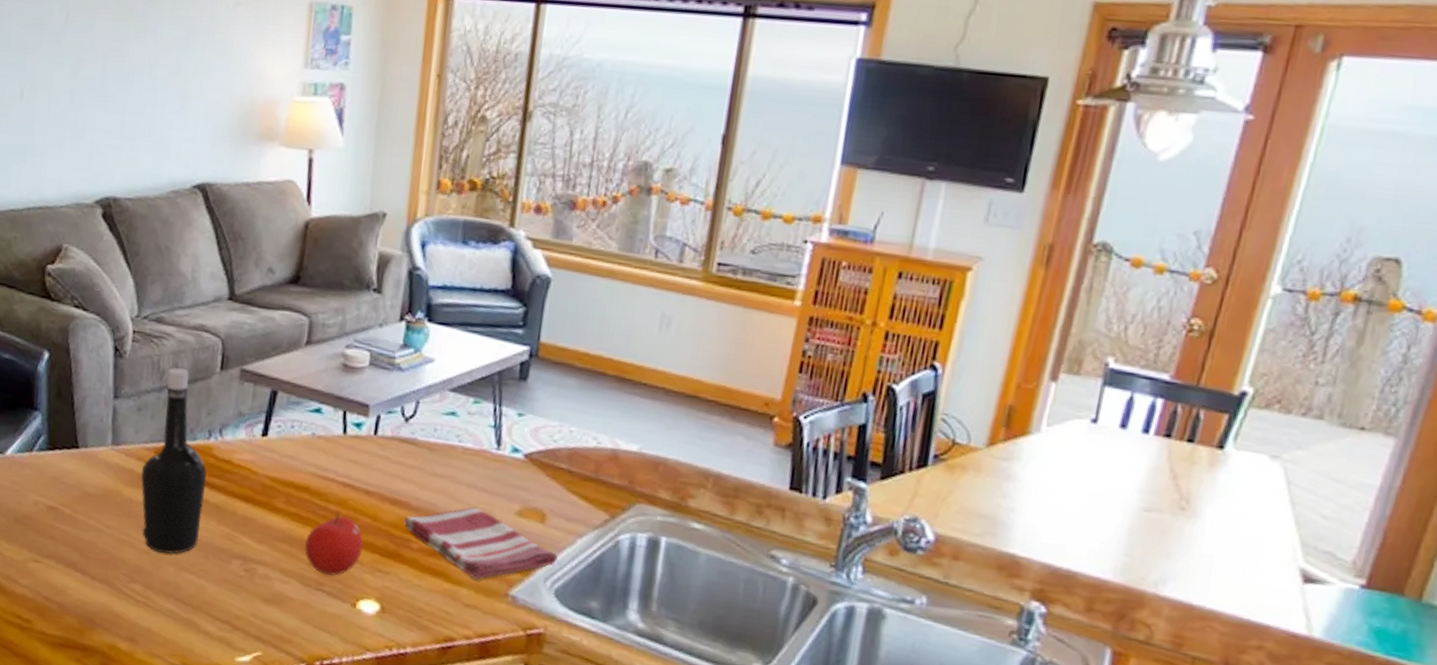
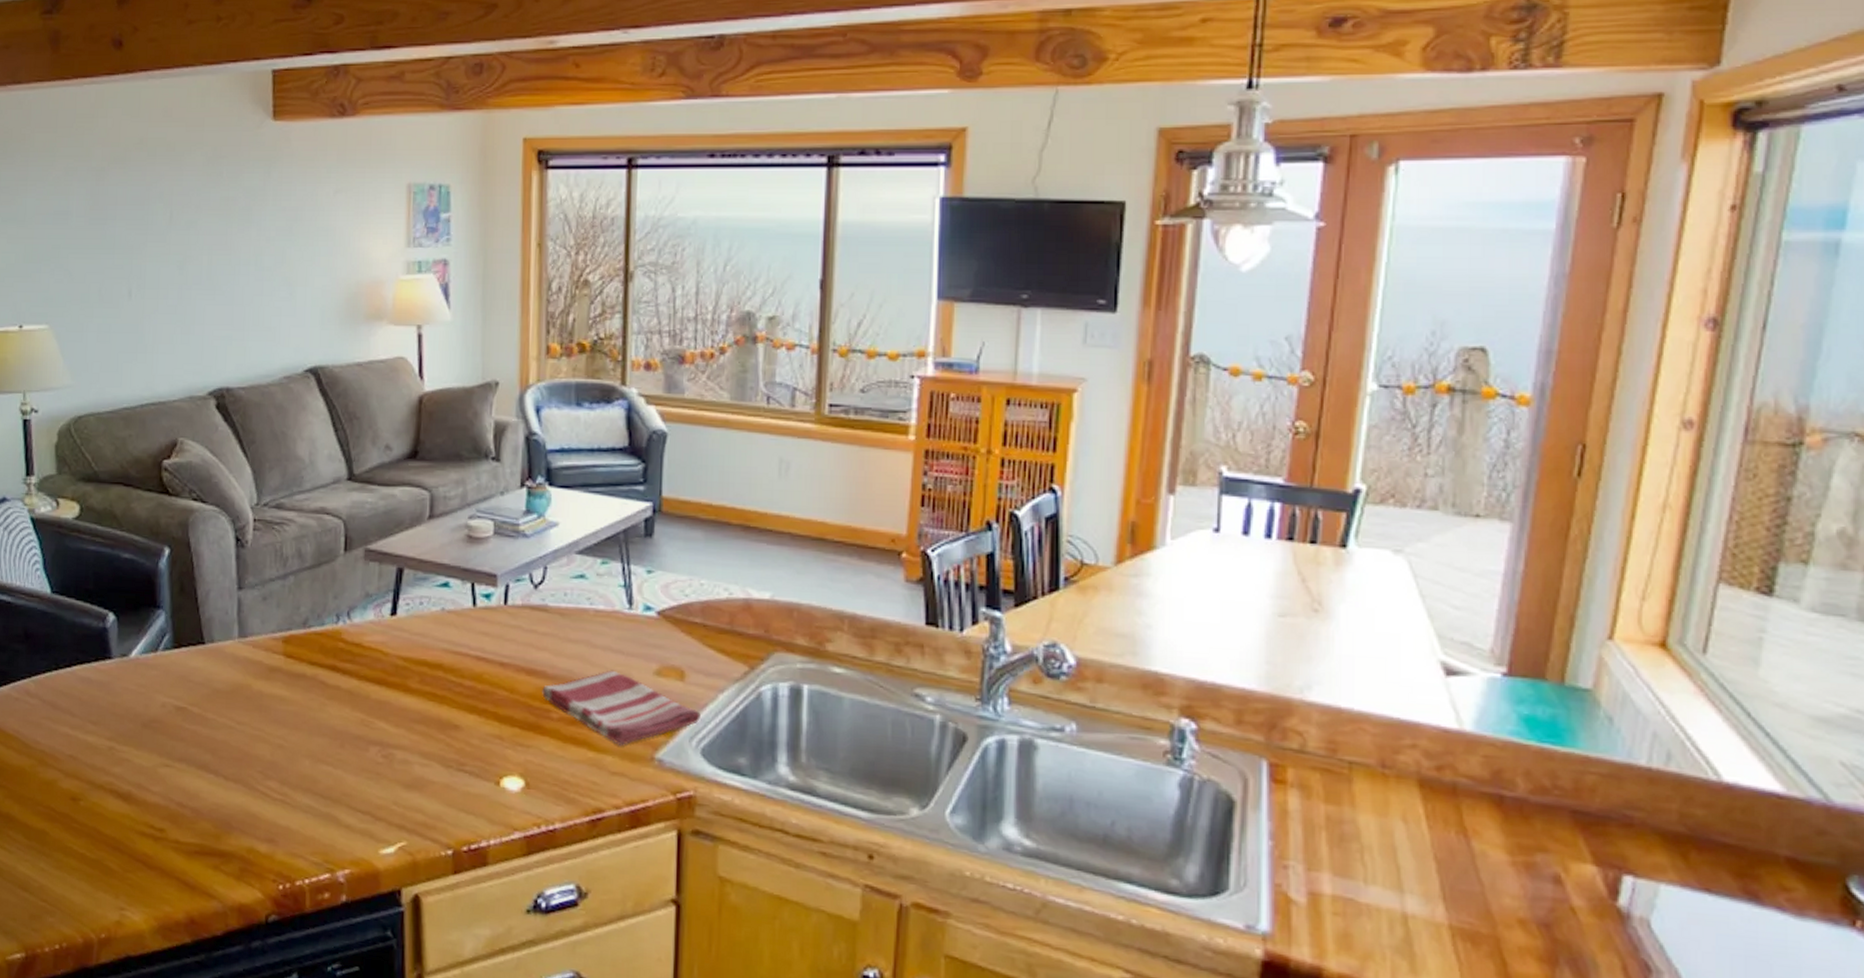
bottle: present [141,368,207,555] -> none [270,553,338,747]
fruit: present [305,512,364,576] -> none [442,687,503,754]

